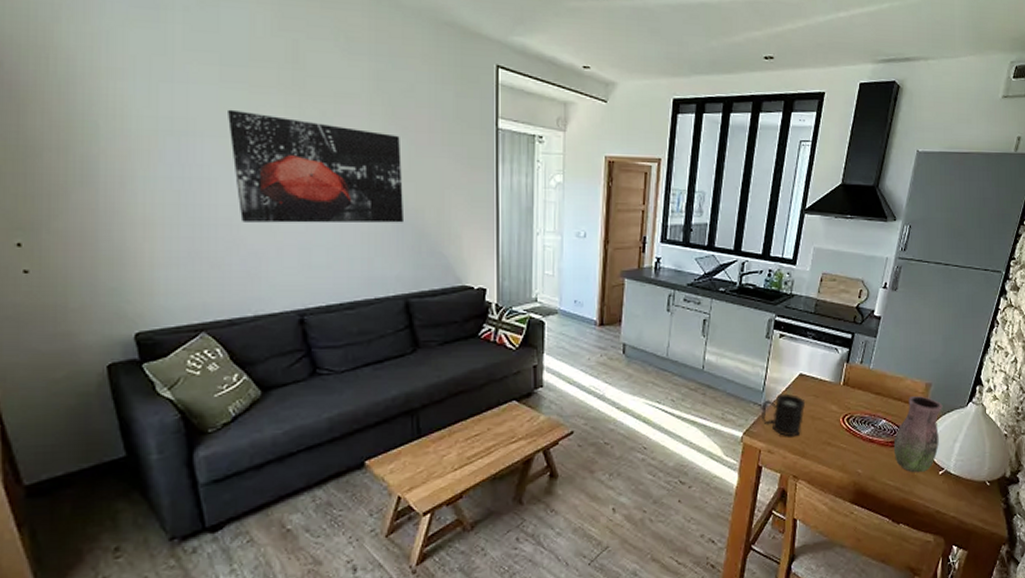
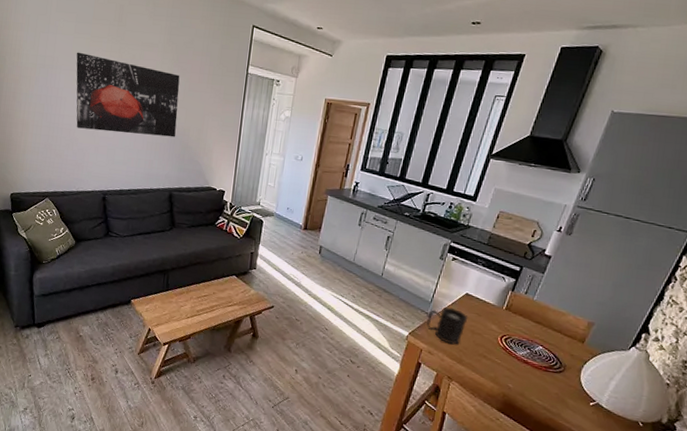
vase: present [893,396,943,473] -> none [546,331,603,400]

